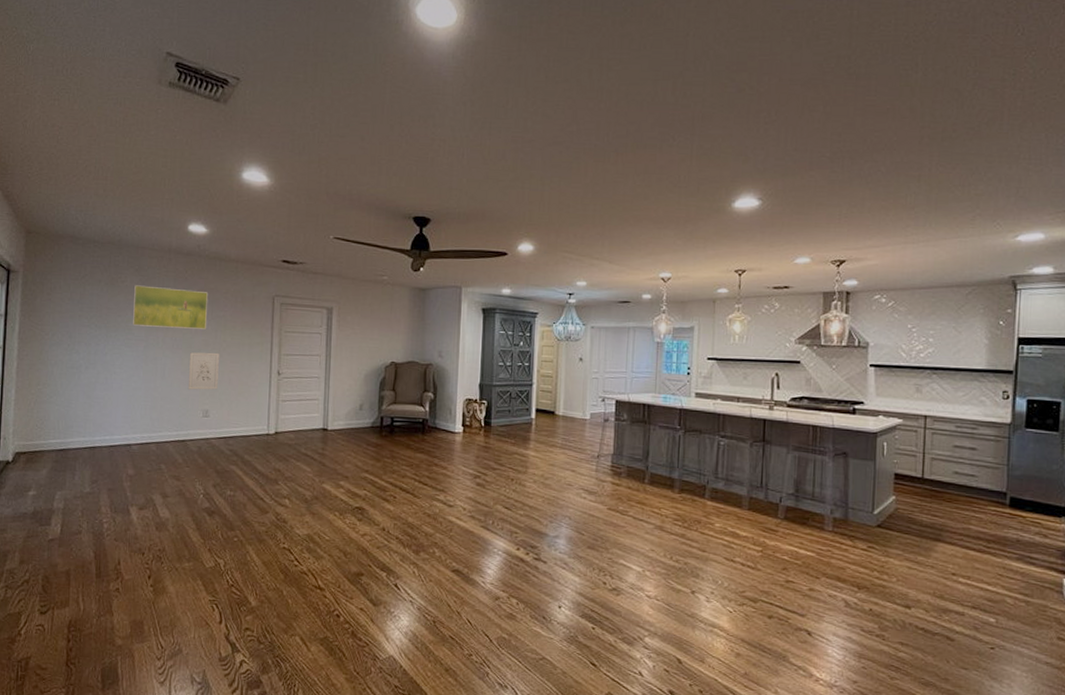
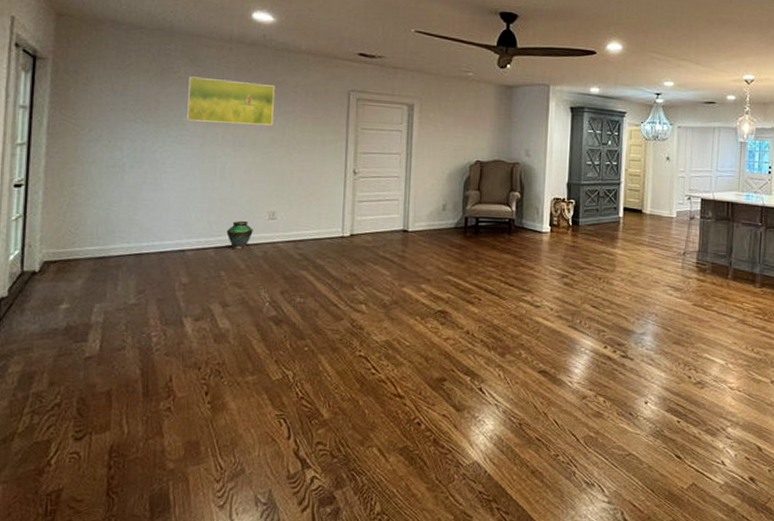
vase: none [166,417,189,445] -> present [226,220,253,250]
wall art: present [189,352,219,390] -> none [252,150,288,191]

